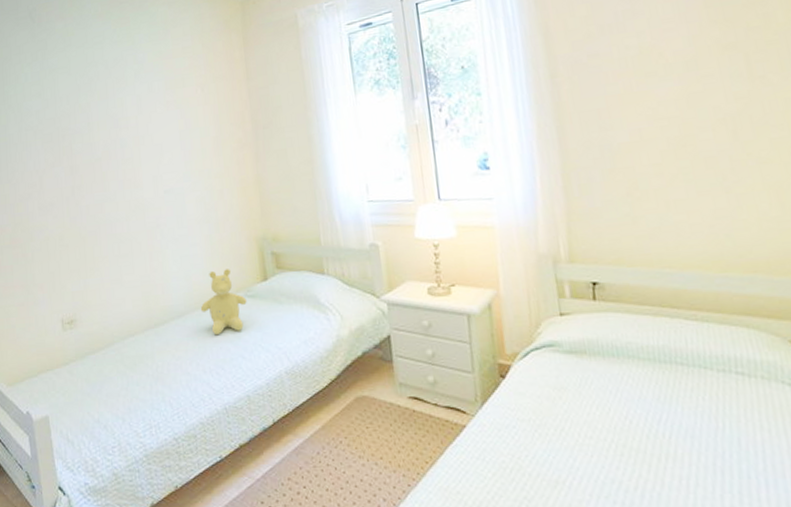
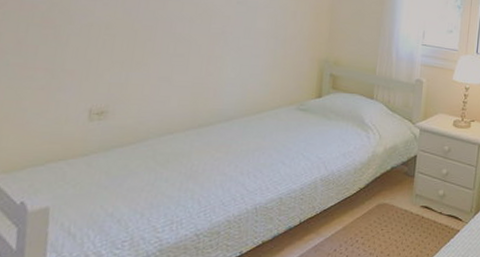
teddy bear: present [200,269,247,336] -> none [250,82,298,142]

